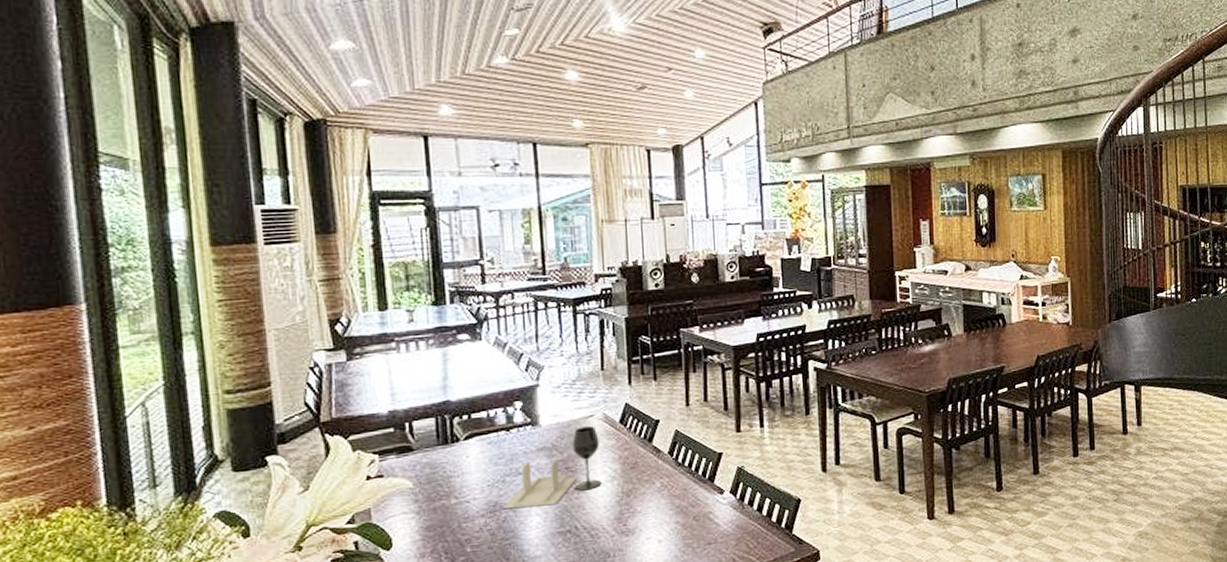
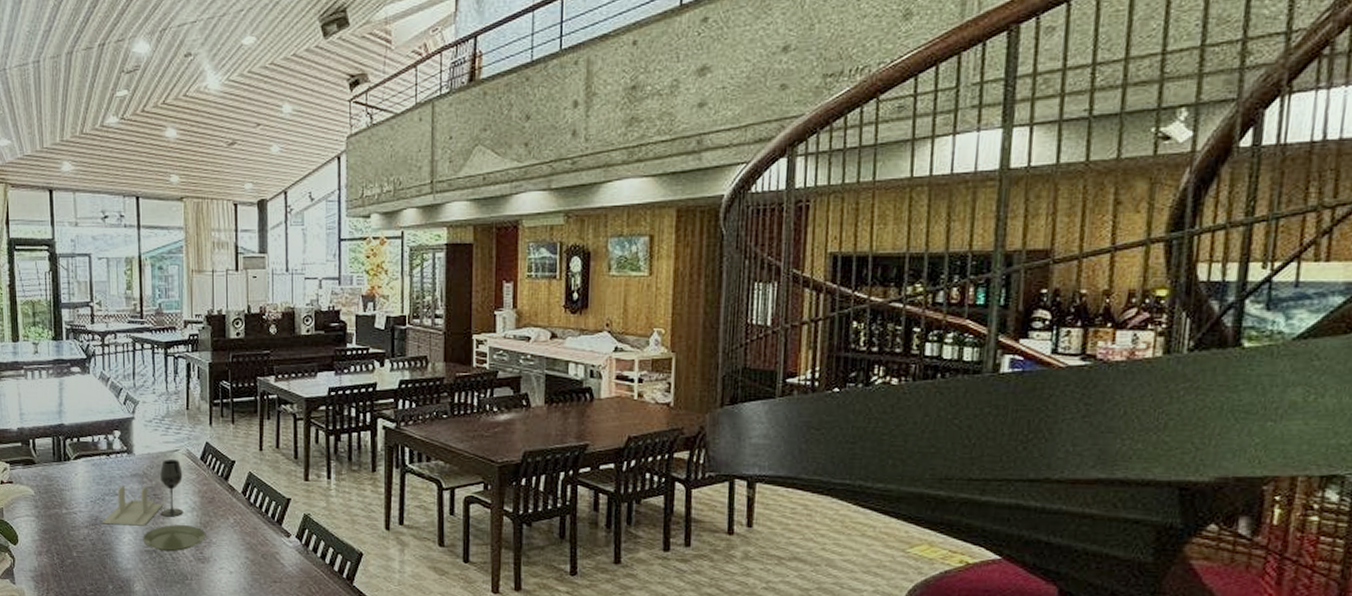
plate: none [554,496,630,530] -> present [143,525,206,552]

